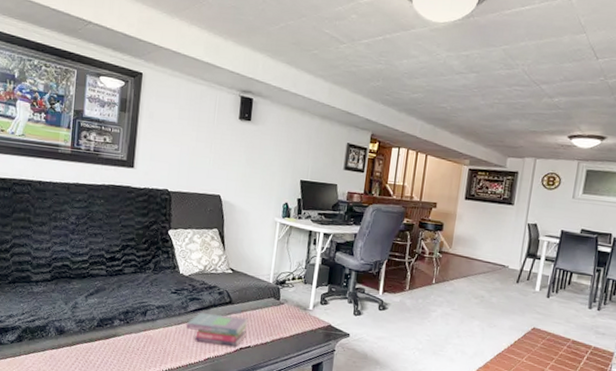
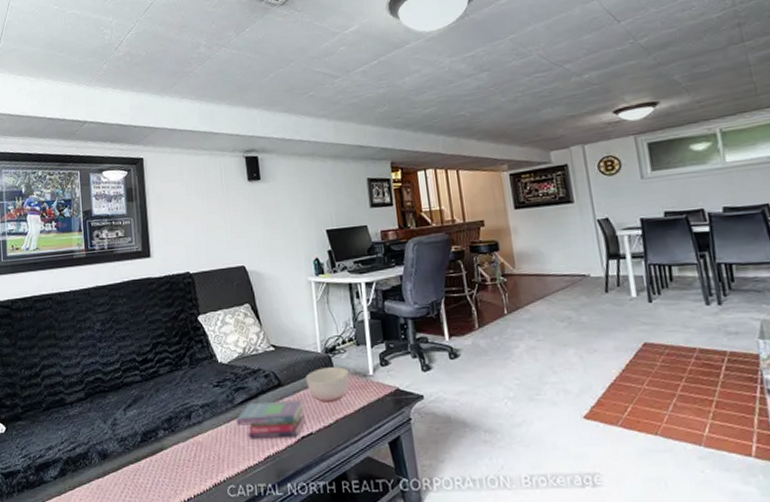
bowl: none [253,295,293,326] -> present [304,366,351,403]

